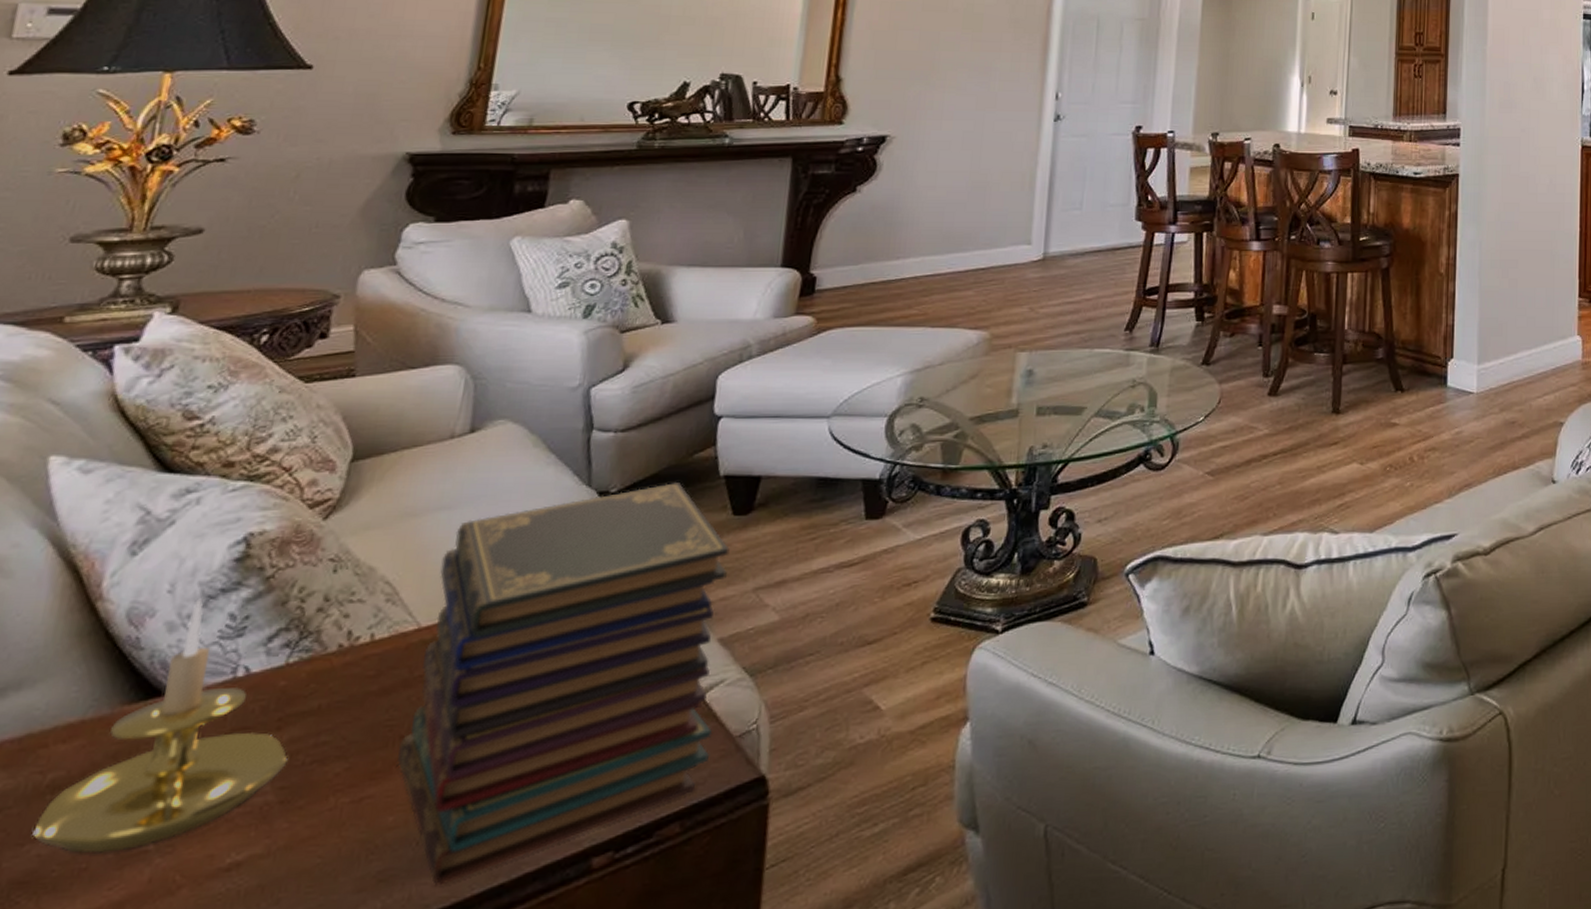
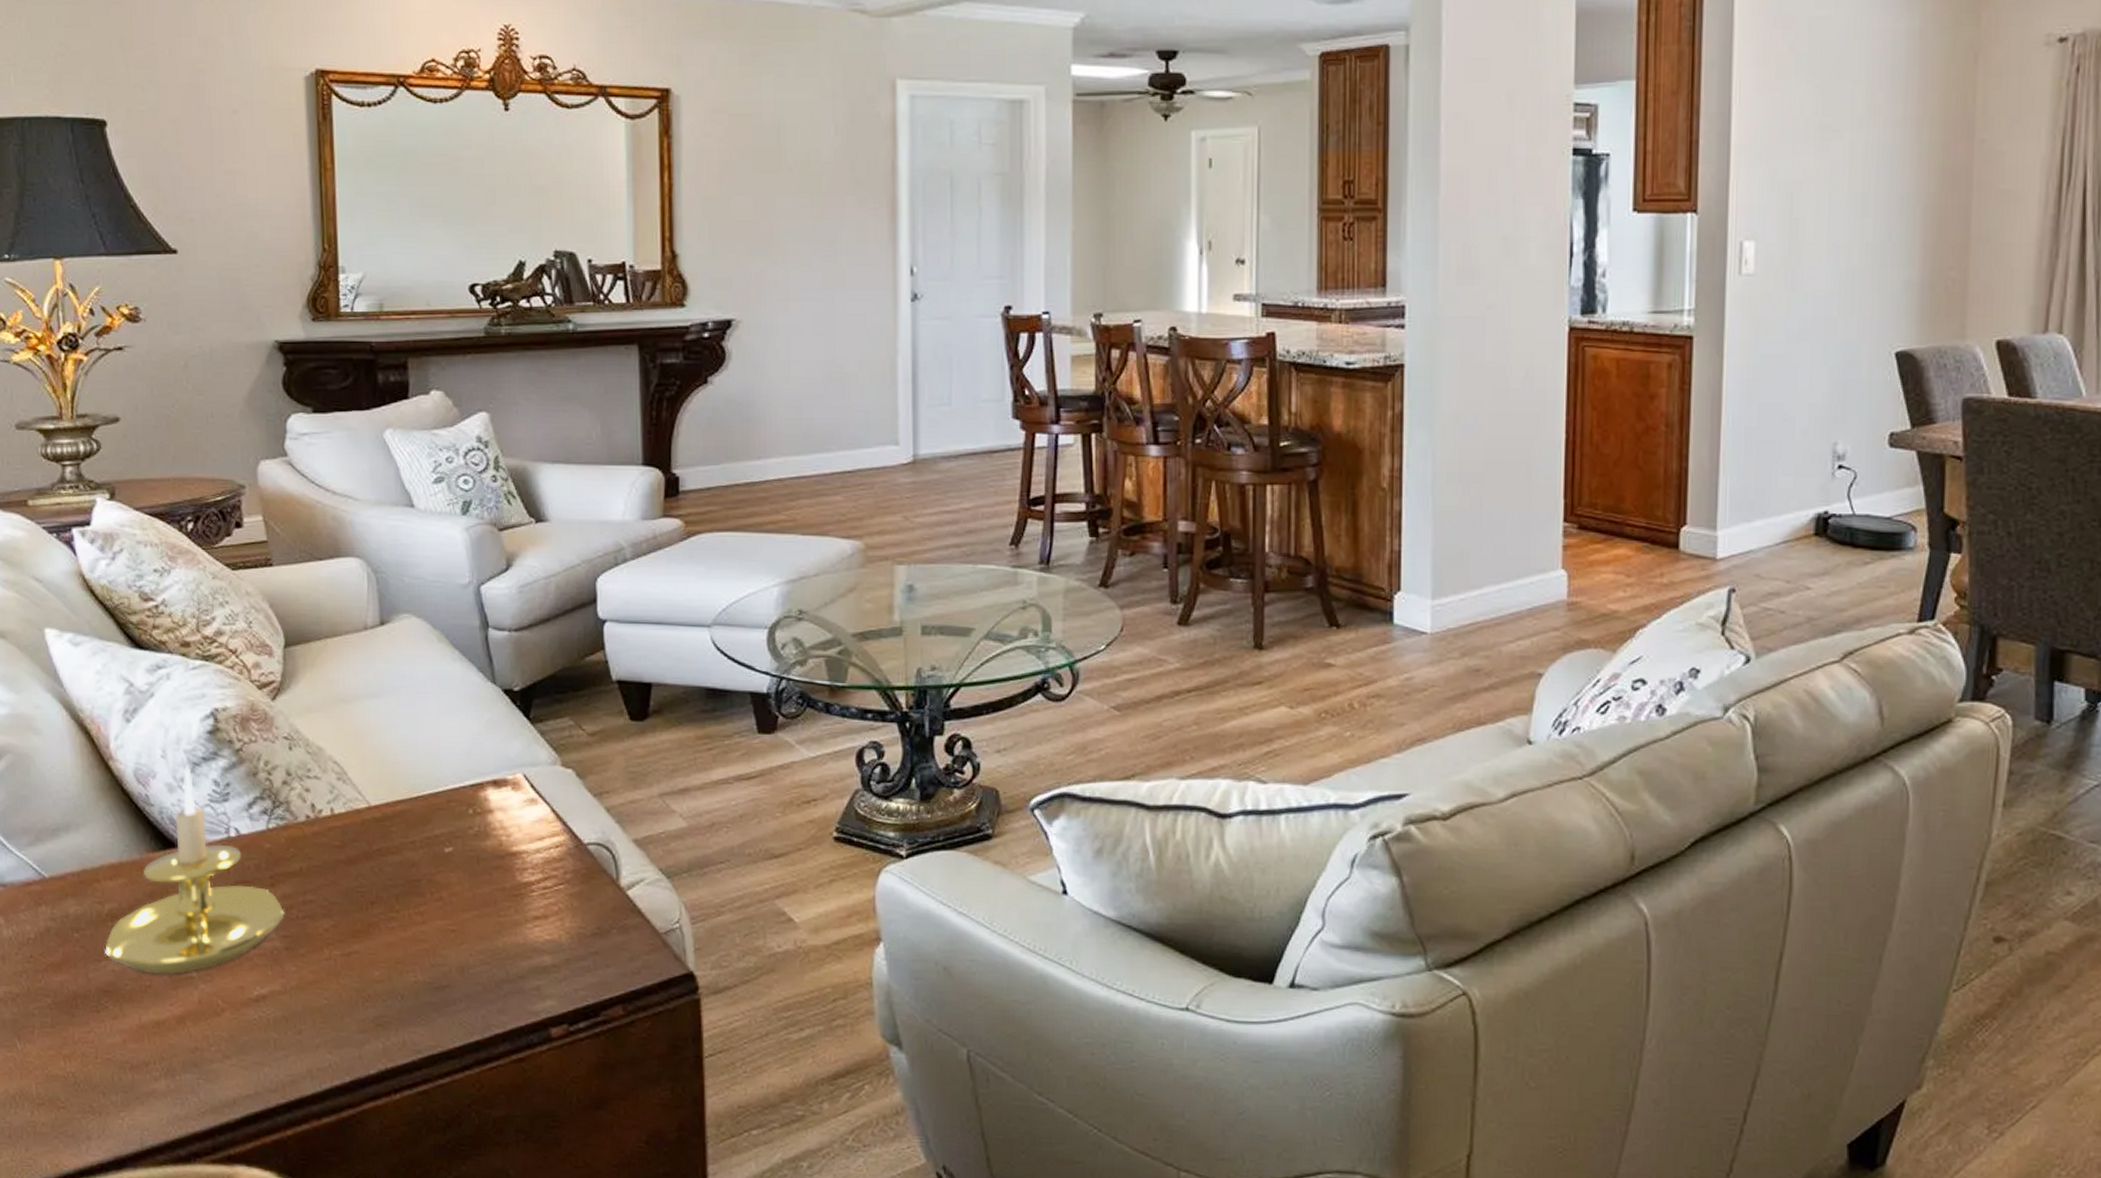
book stack: present [397,482,730,887] -> none [372,684,641,1037]

